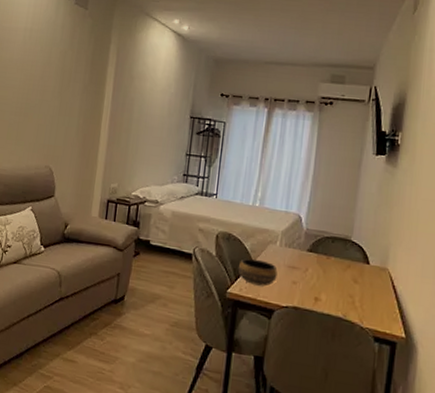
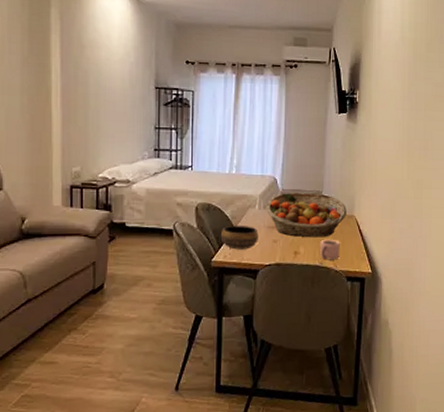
fruit basket: none [287,232,380,288] -> present [265,193,348,238]
mug: none [344,290,369,315] -> present [320,240,340,260]

